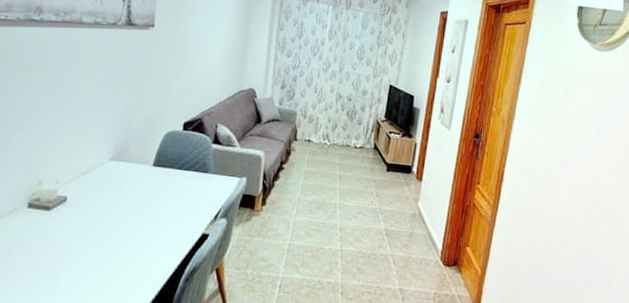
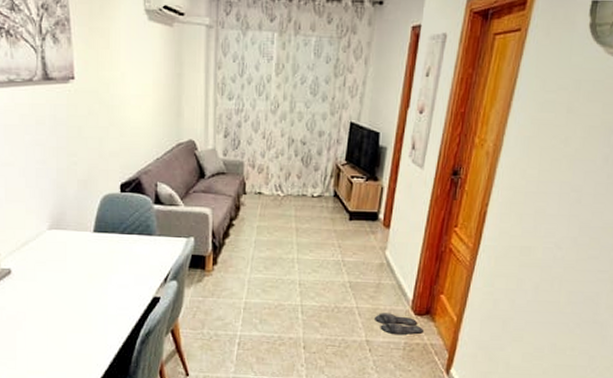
slippers: none [408,261,451,285] -> present [375,313,423,335]

